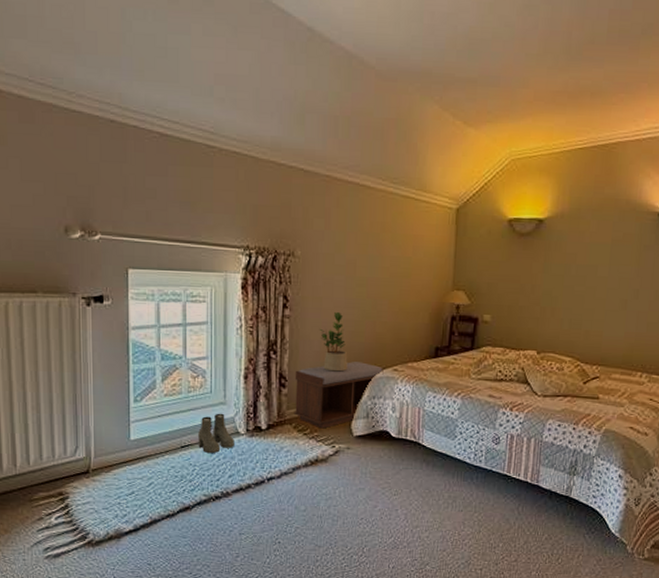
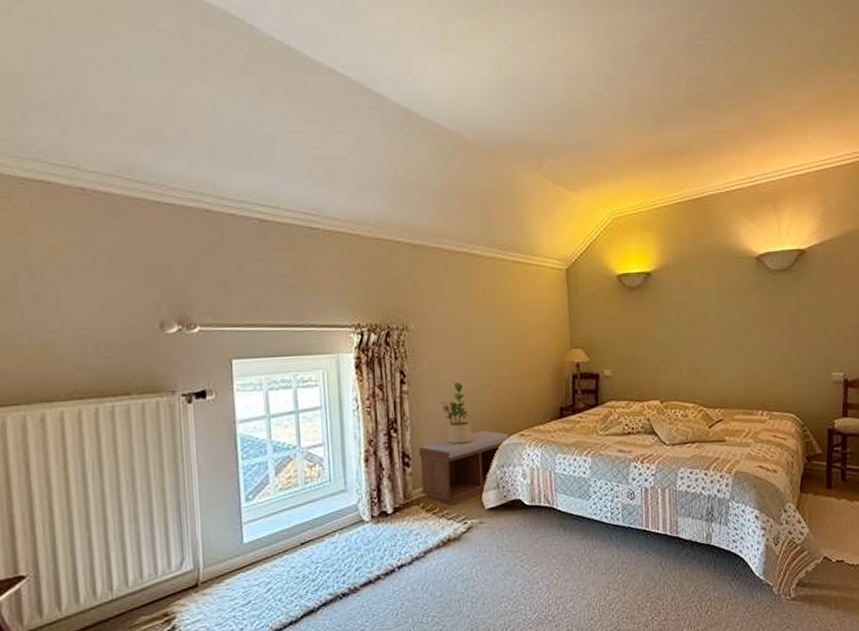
boots: present [198,413,234,453] -> none [319,501,359,547]

